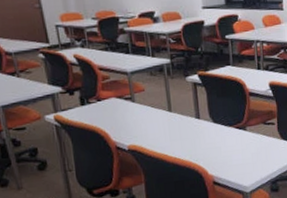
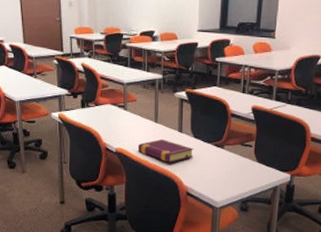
book: none [152,129,216,153] -> present [137,139,194,163]

